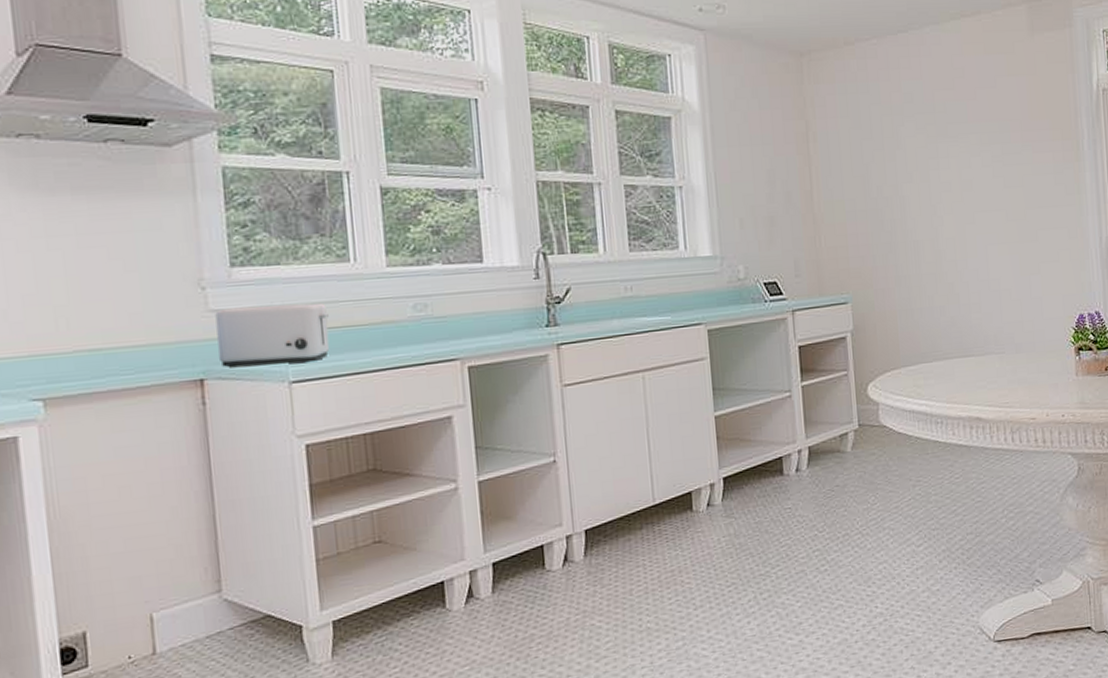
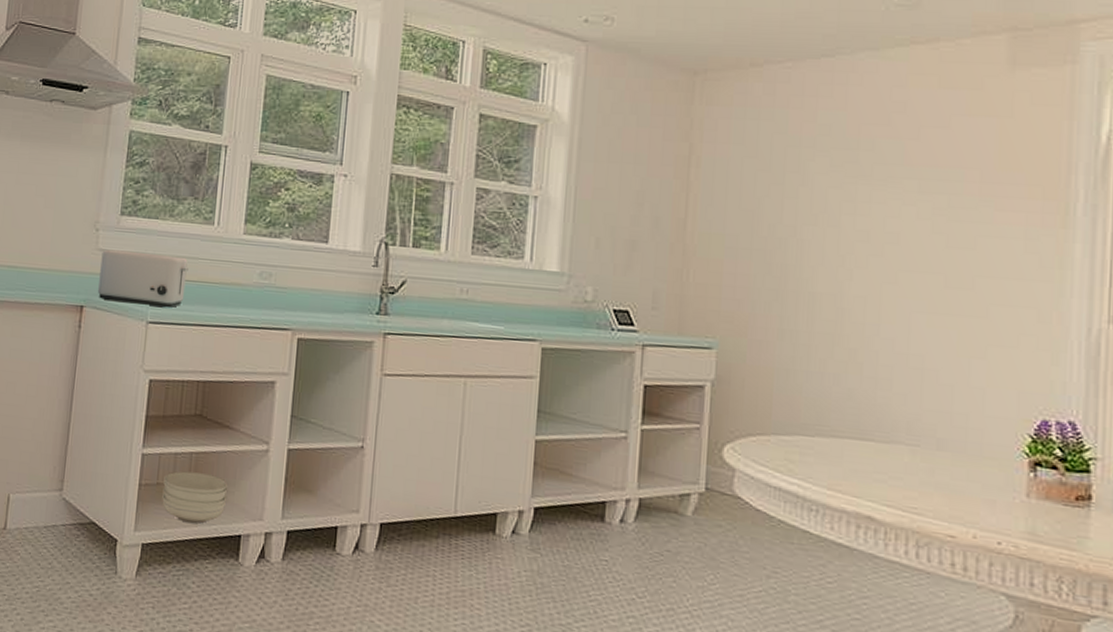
bowl: none [344,528,422,586] -> present [162,471,229,524]

